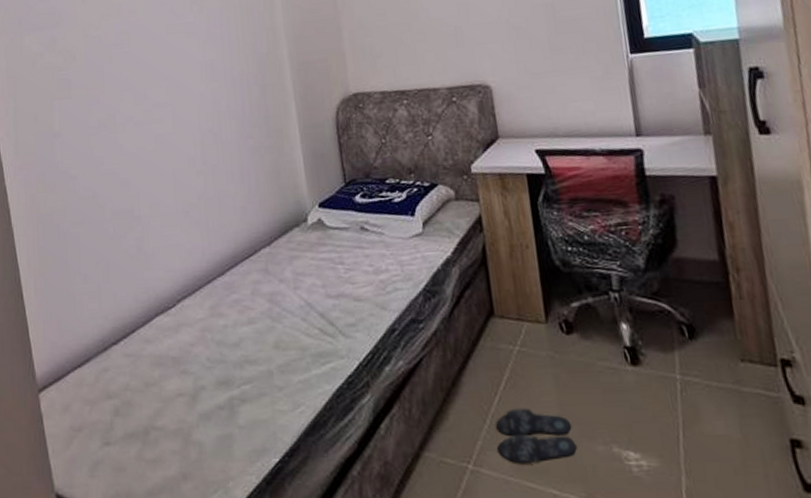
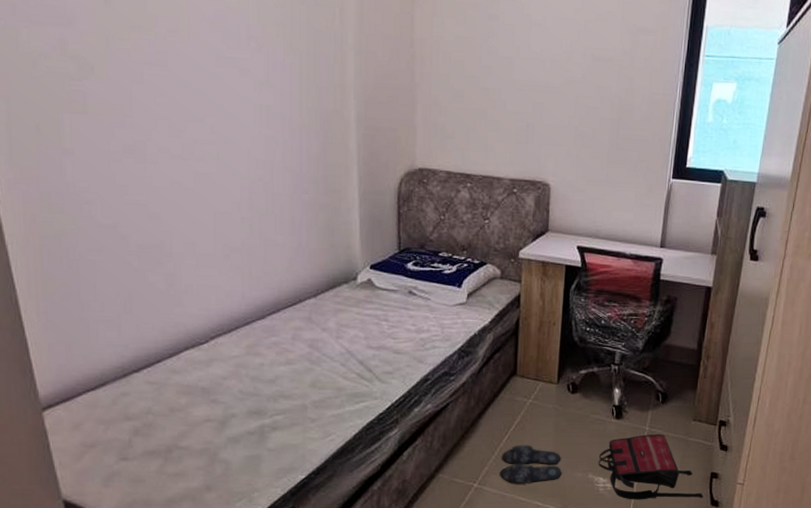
backpack: none [620,383,789,485] -> present [598,433,703,500]

